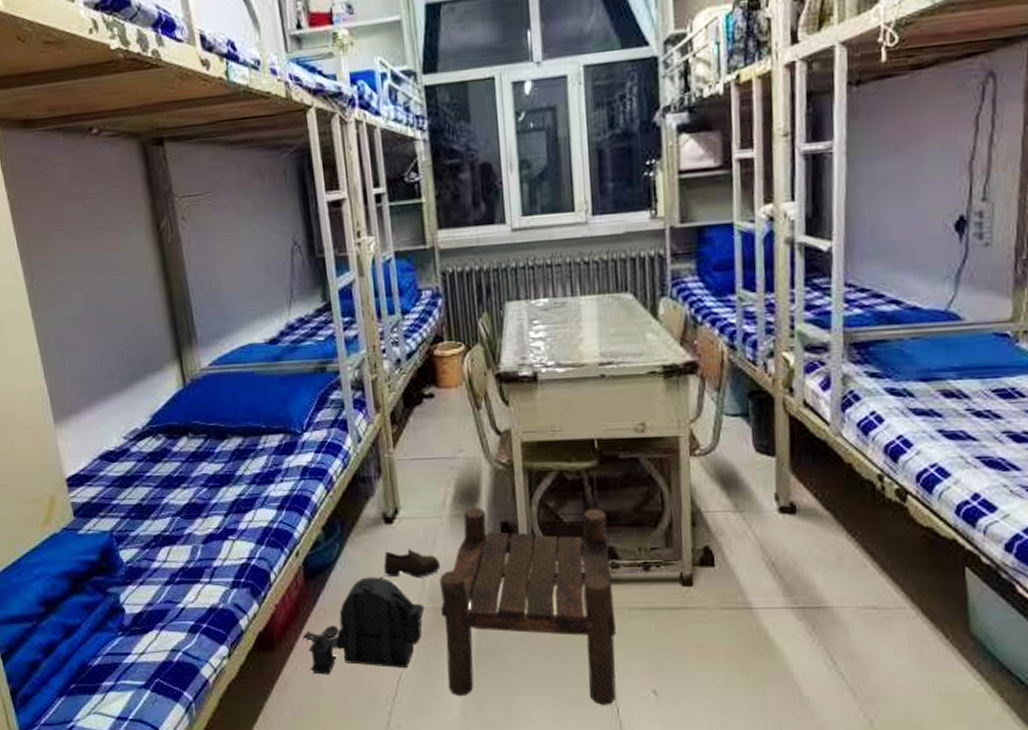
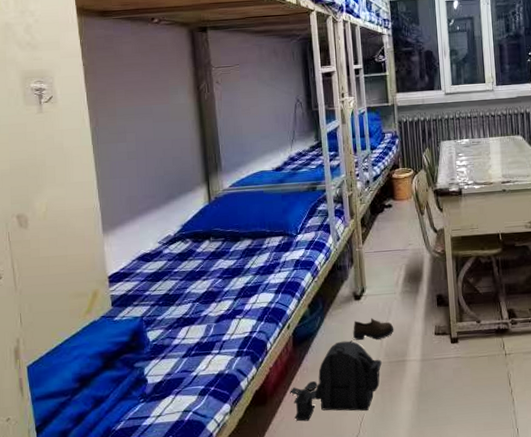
stool: present [439,507,616,705] -> none [393,282,516,430]

